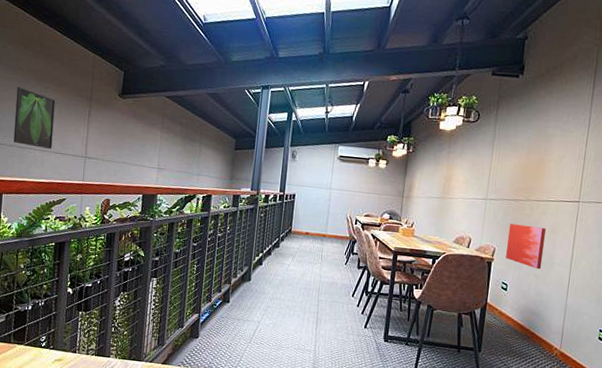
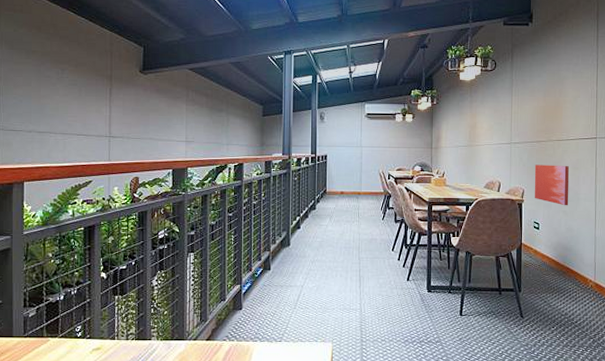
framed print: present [13,87,56,150] -> none [31,71,74,132]

